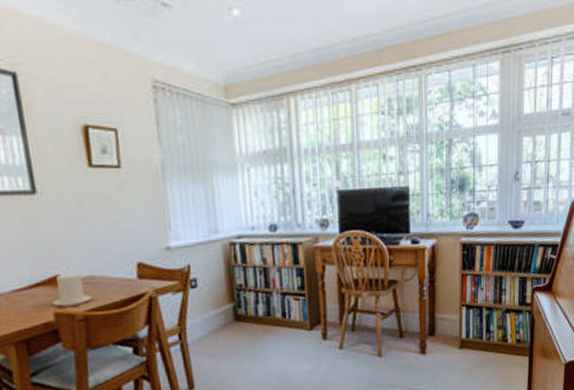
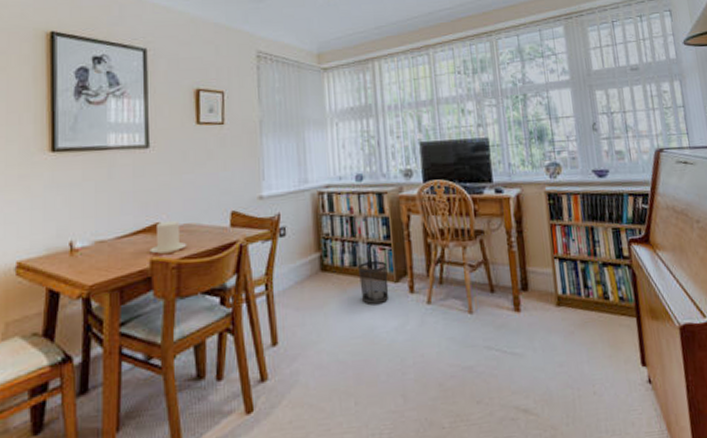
waste bin: none [271,310,303,351] -> present [357,261,389,305]

